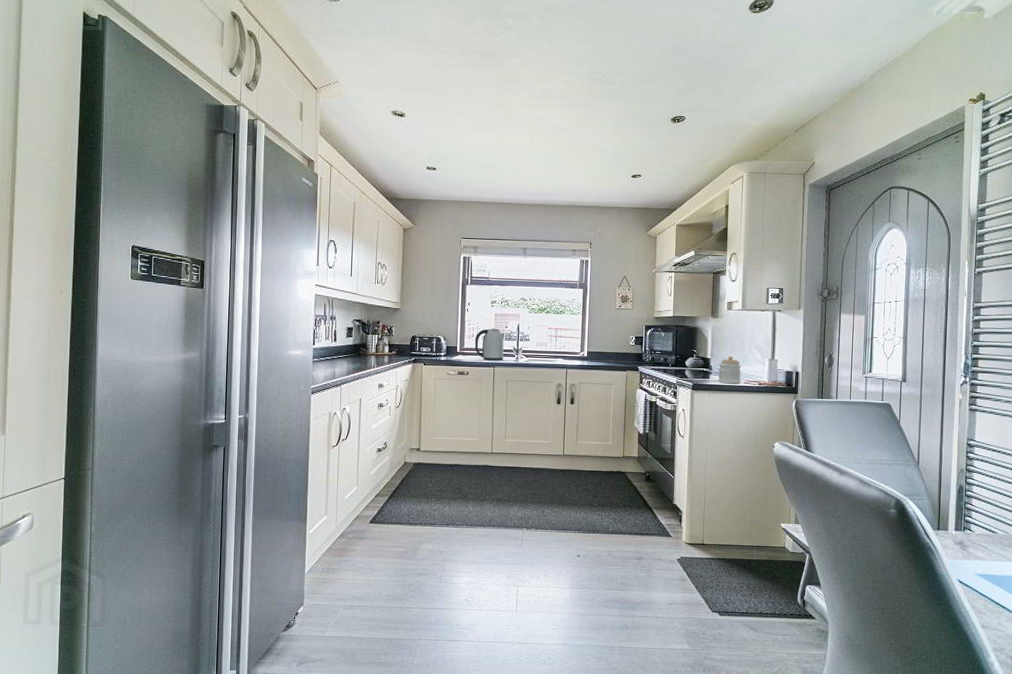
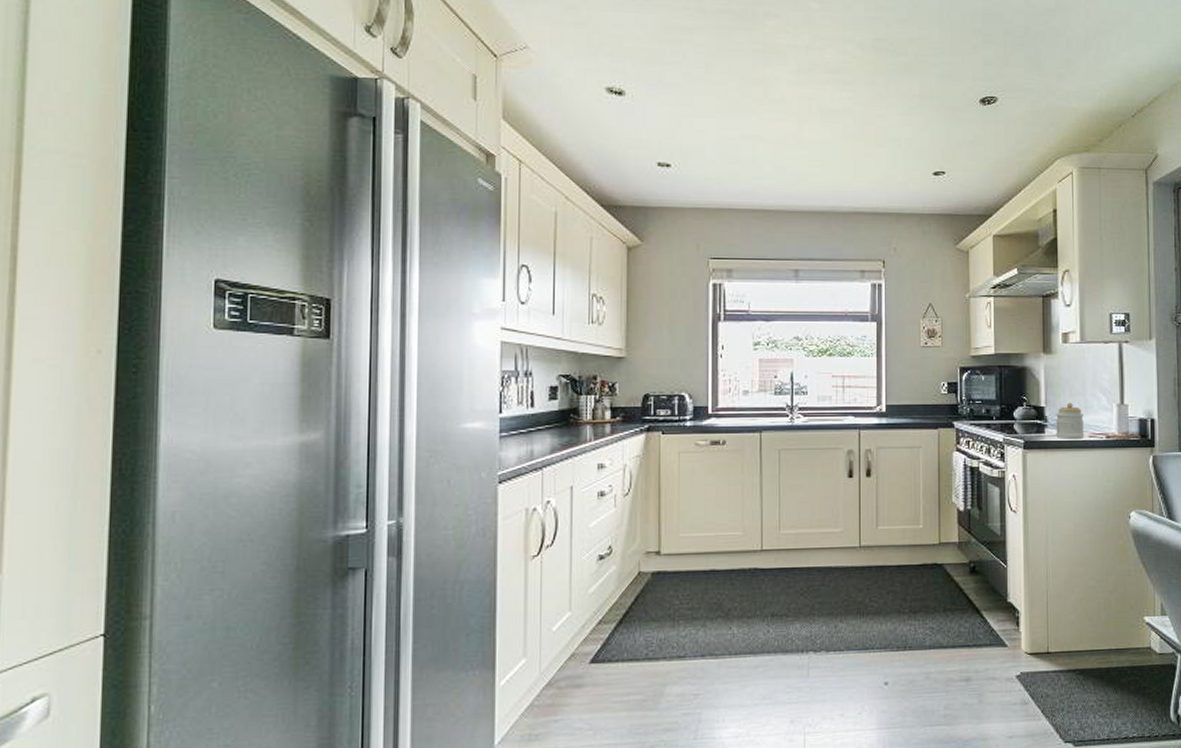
kettle: present [475,328,505,362] -> none [734,378,774,425]

